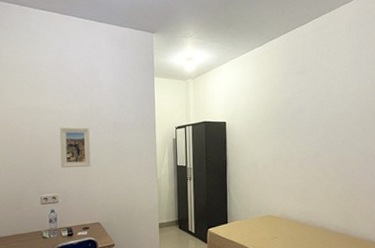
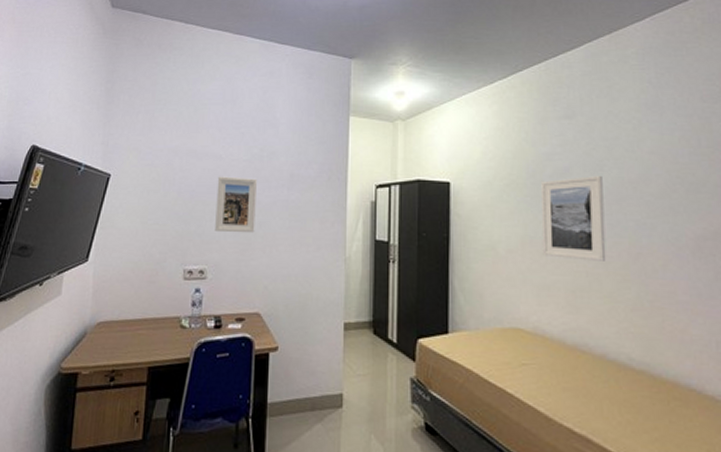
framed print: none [285,111,325,169] -> present [541,175,607,261]

